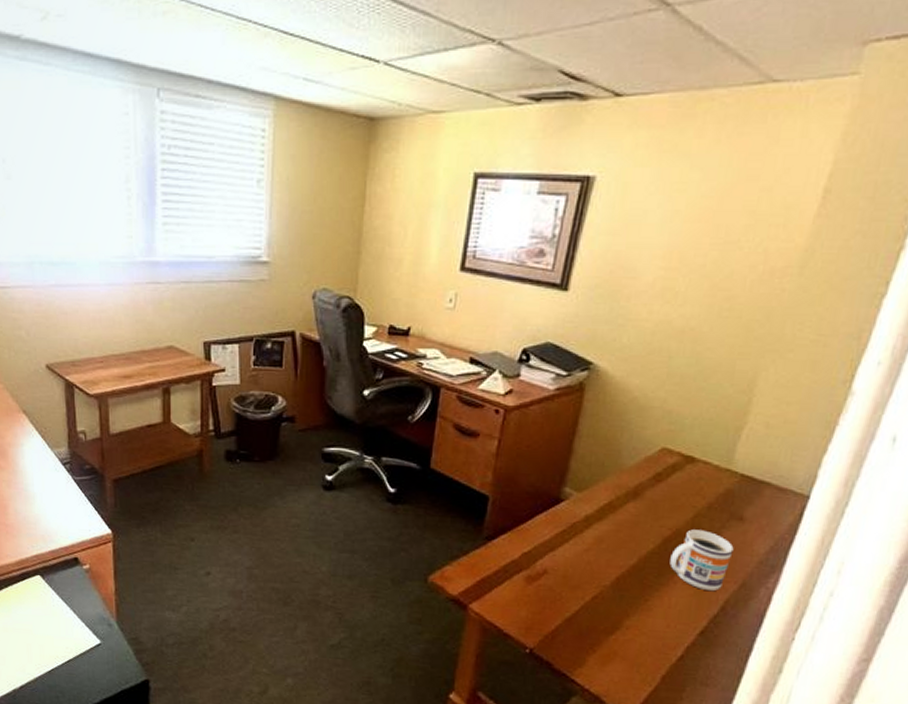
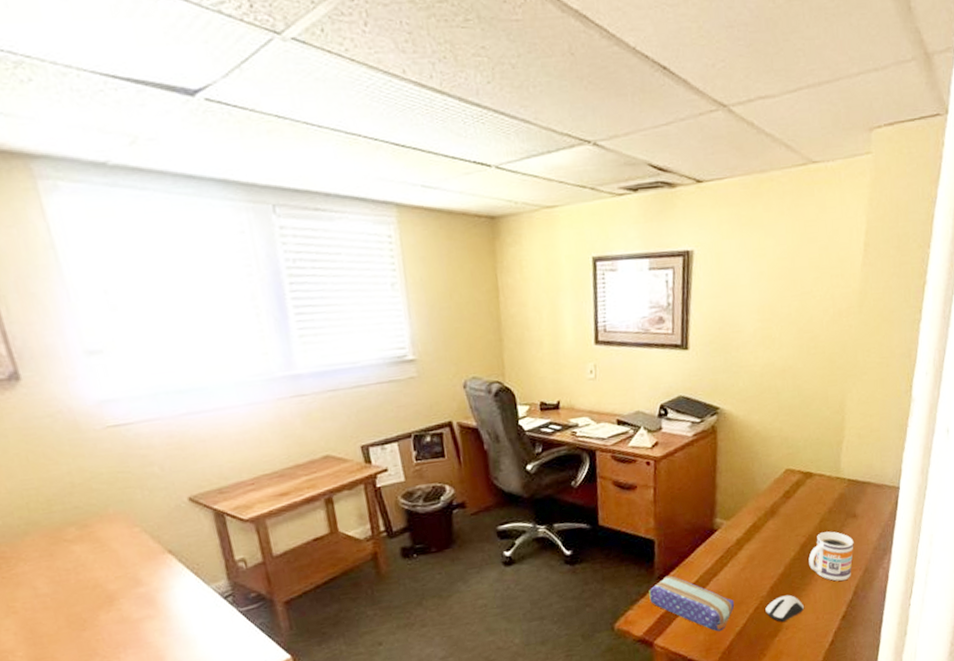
pencil case: none [472,538,570,613] -> present [649,575,735,632]
computer mouse: none [605,590,654,620] -> present [765,594,804,622]

